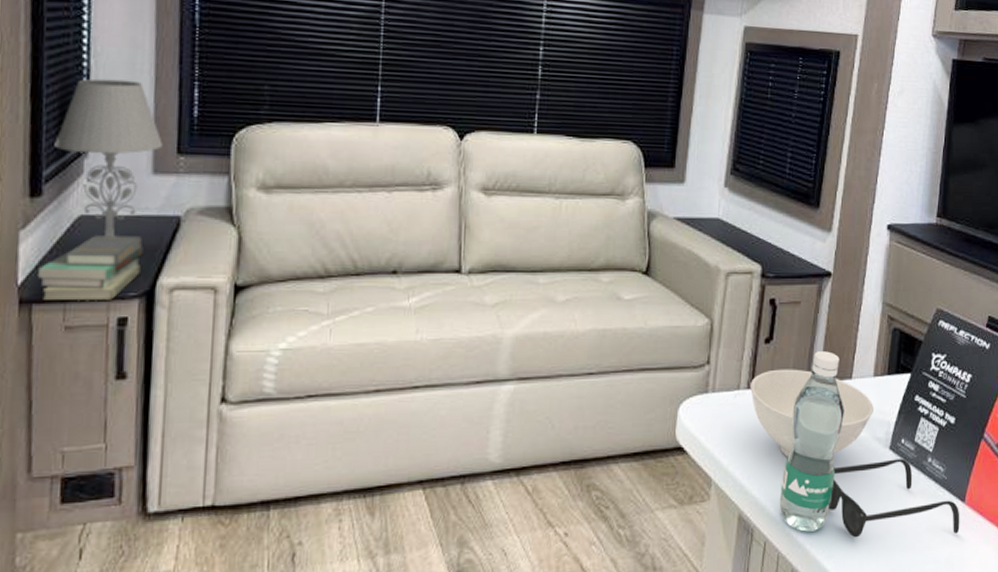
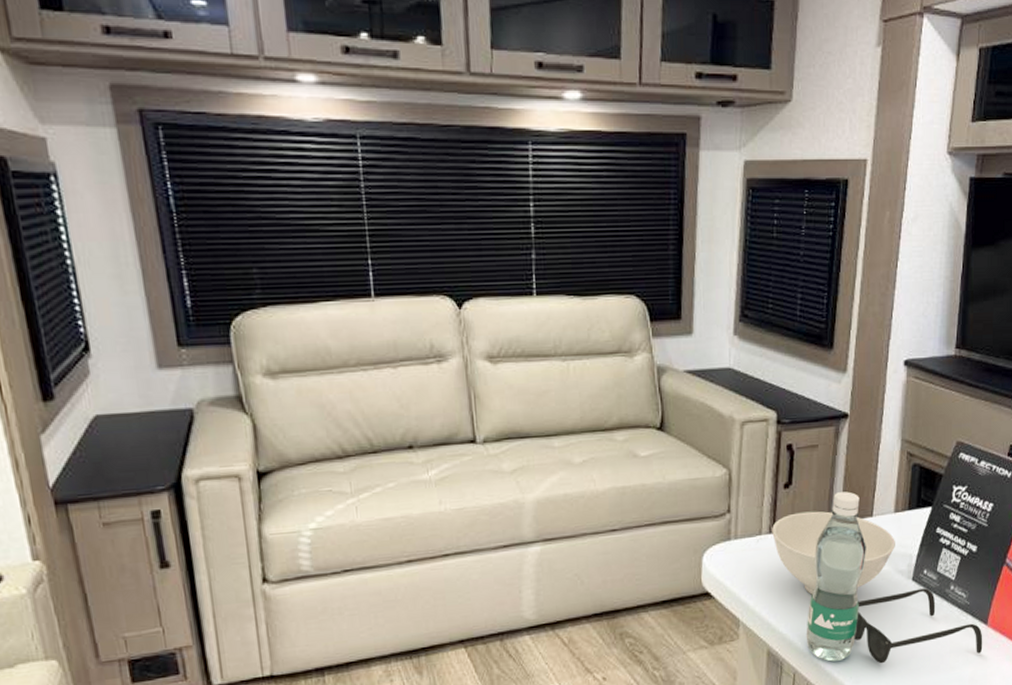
books: present [38,235,144,300] -> none [66,431,164,500]
table lamp: present [54,78,163,237] -> none [55,274,162,435]

